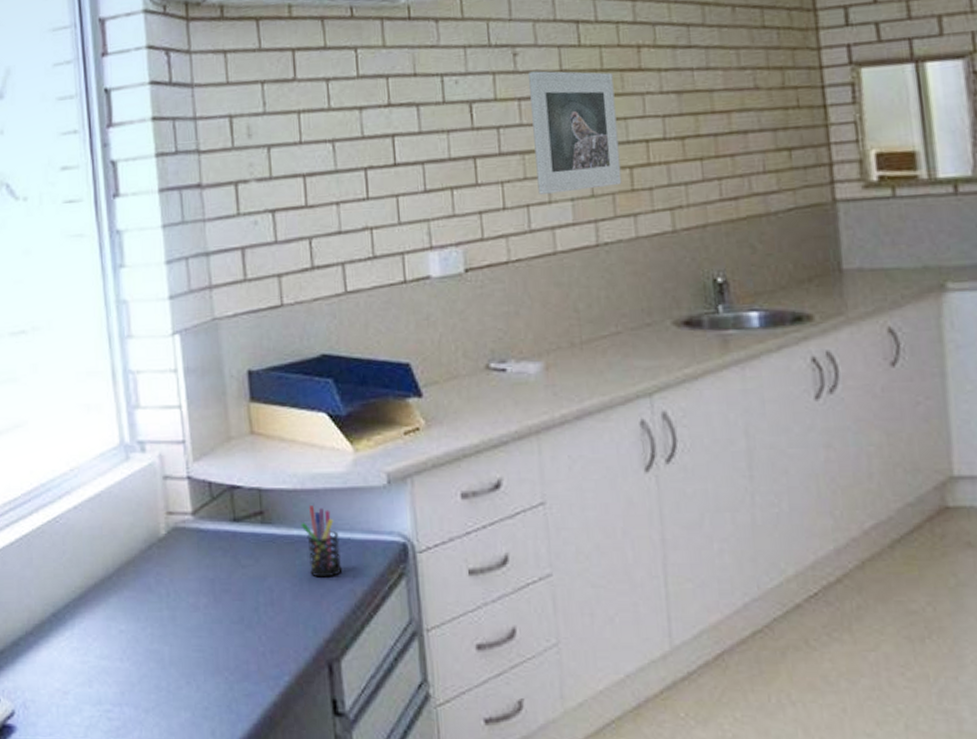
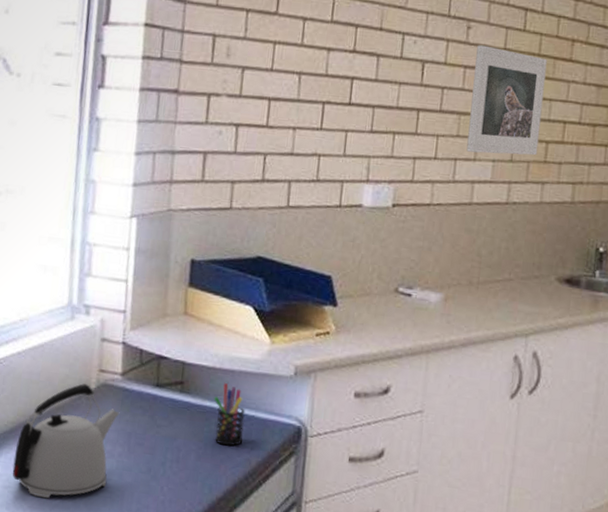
kettle: none [88,531,198,669] -> present [12,384,120,499]

